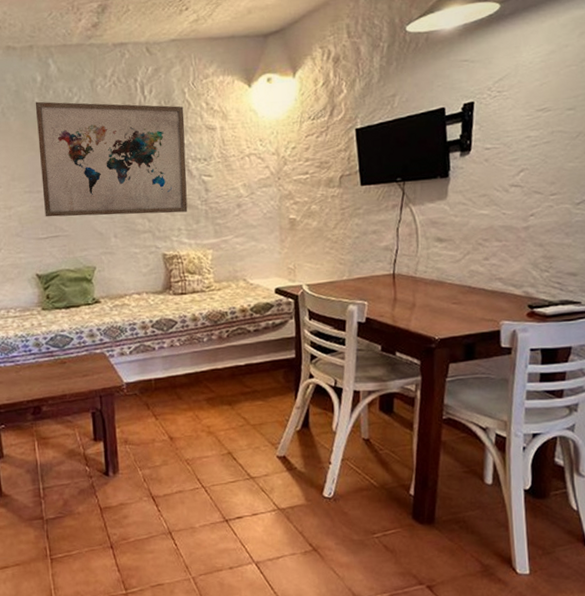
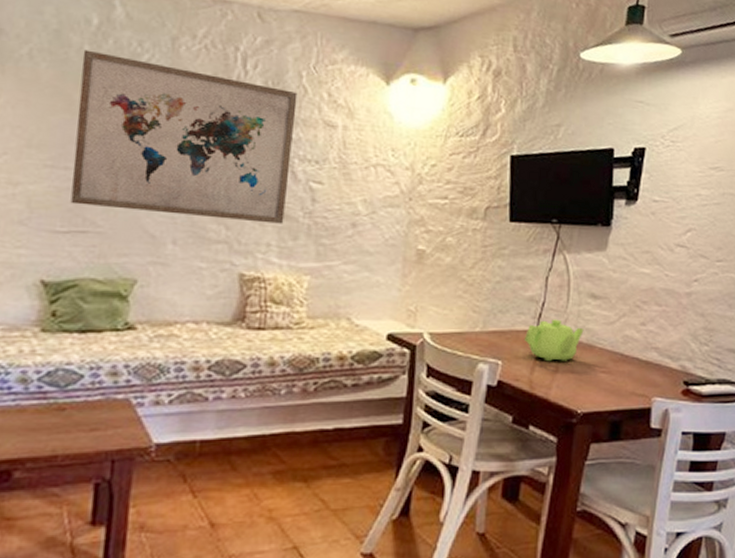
teapot: none [383,263,434,299] -> present [524,319,584,362]

